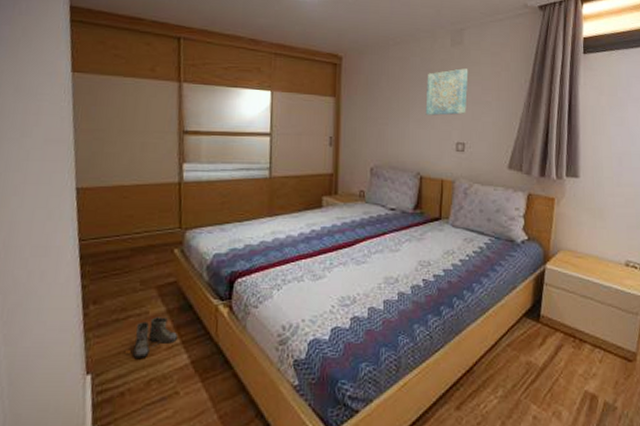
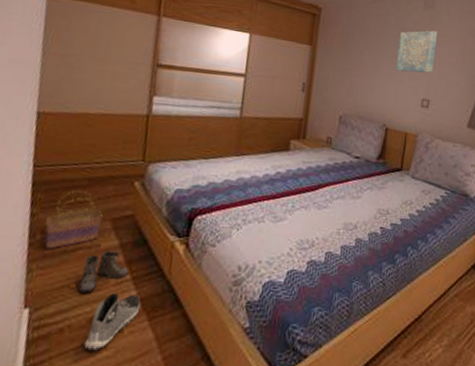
basket: none [96,261,149,319] -> present [43,190,104,250]
sneaker: none [144,357,193,412] -> present [84,294,142,351]

